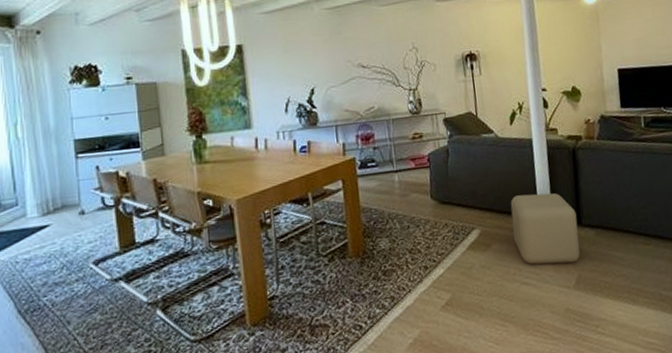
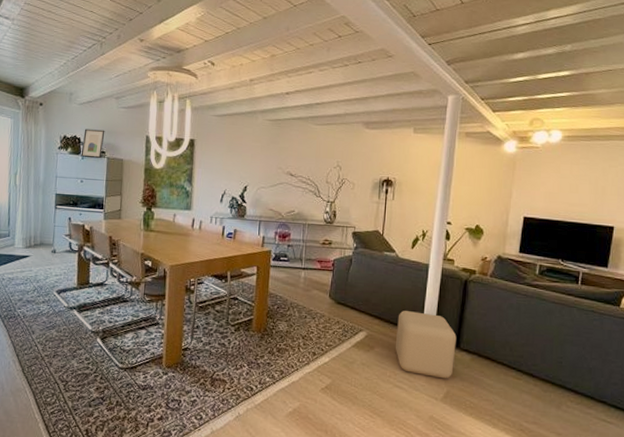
picture frame: none [100,51,128,88] -> present [80,129,105,158]

